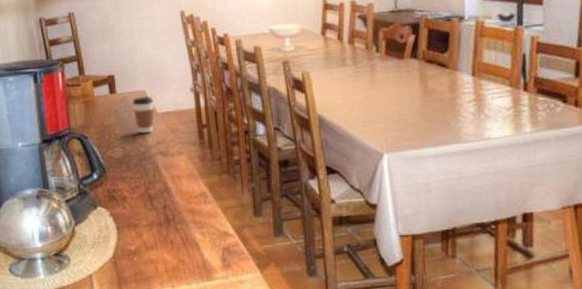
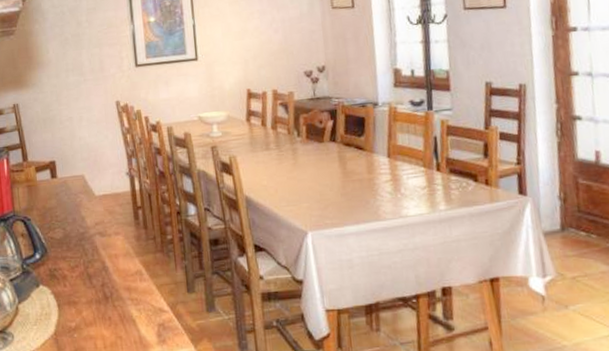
coffee cup: present [132,96,155,133] -> none [71,180,93,215]

